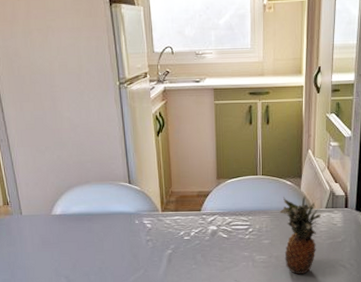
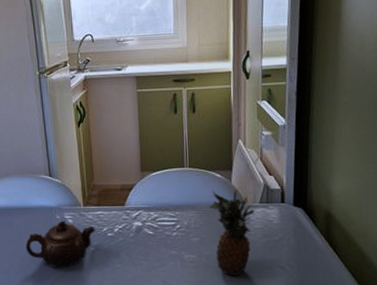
teapot: none [105,225,173,270] -> present [25,220,95,269]

